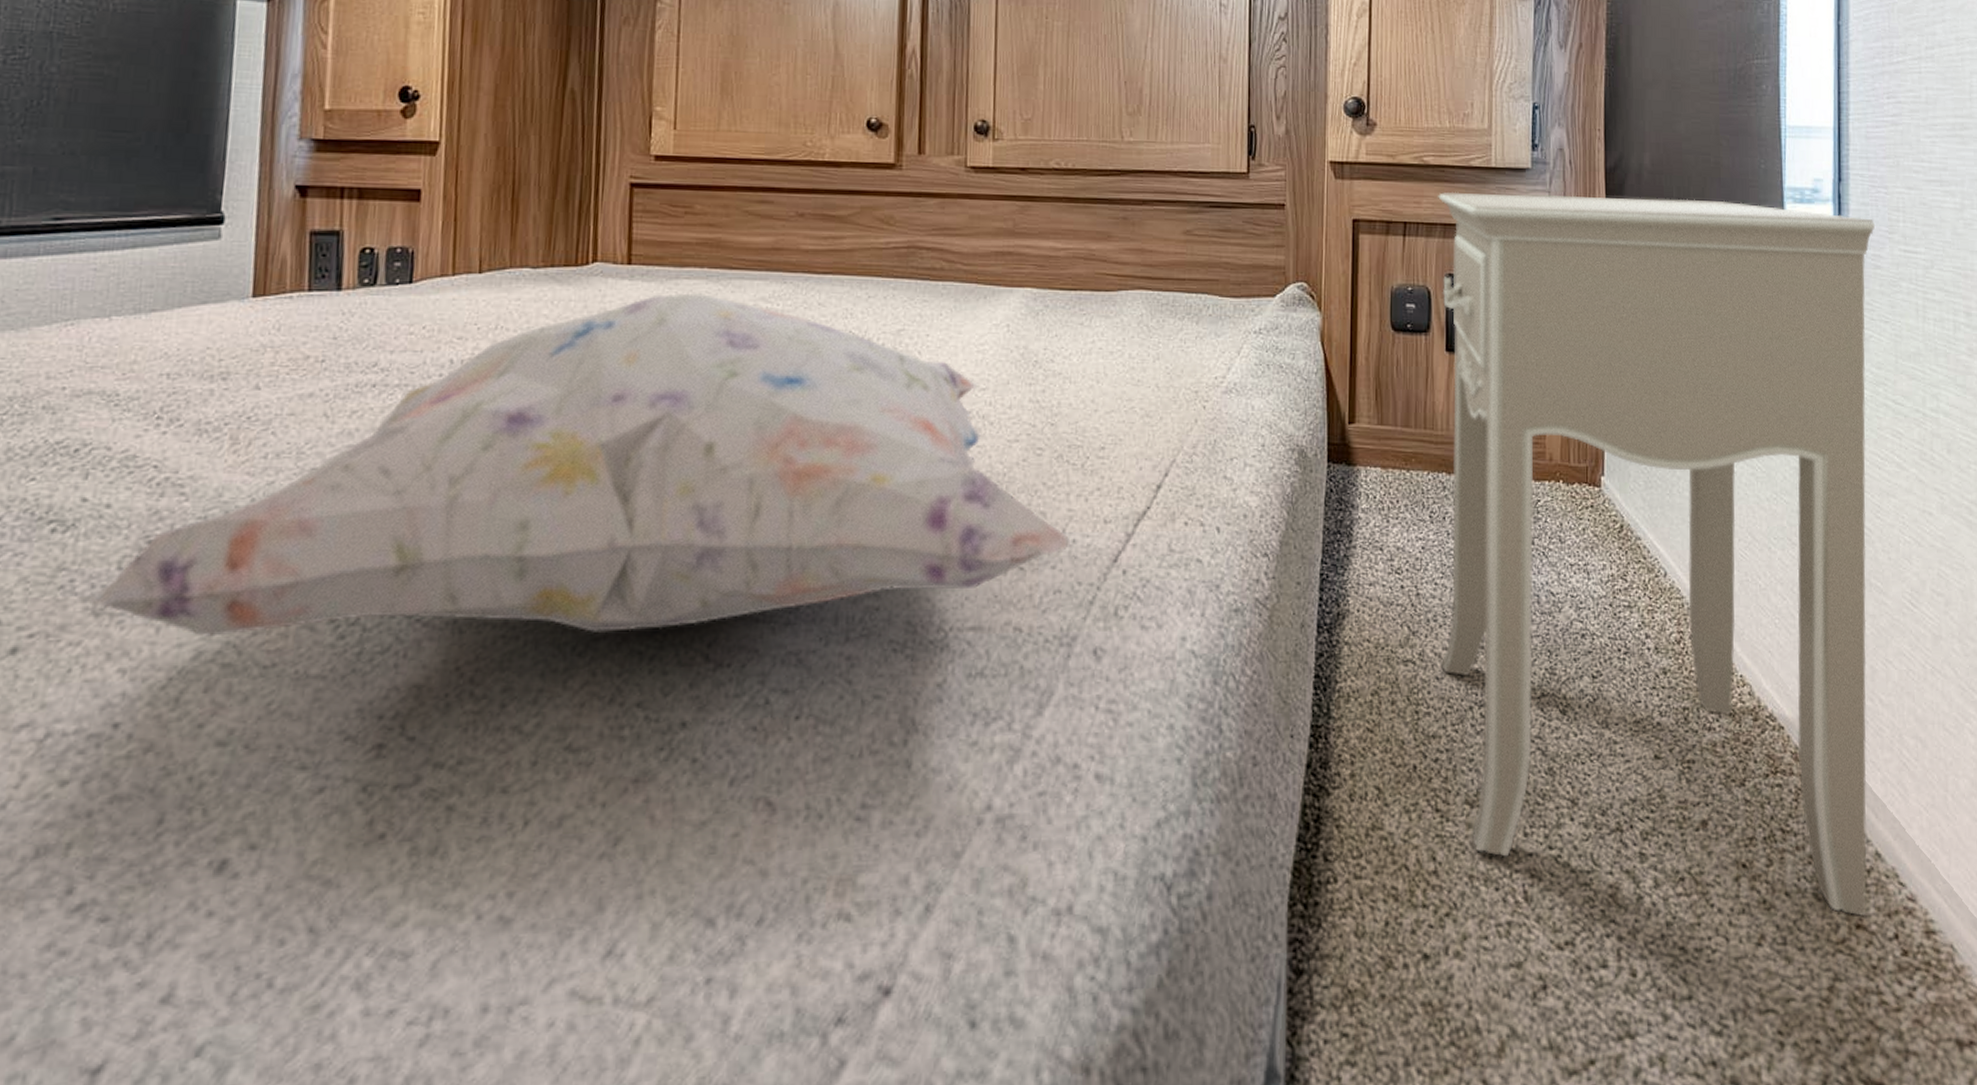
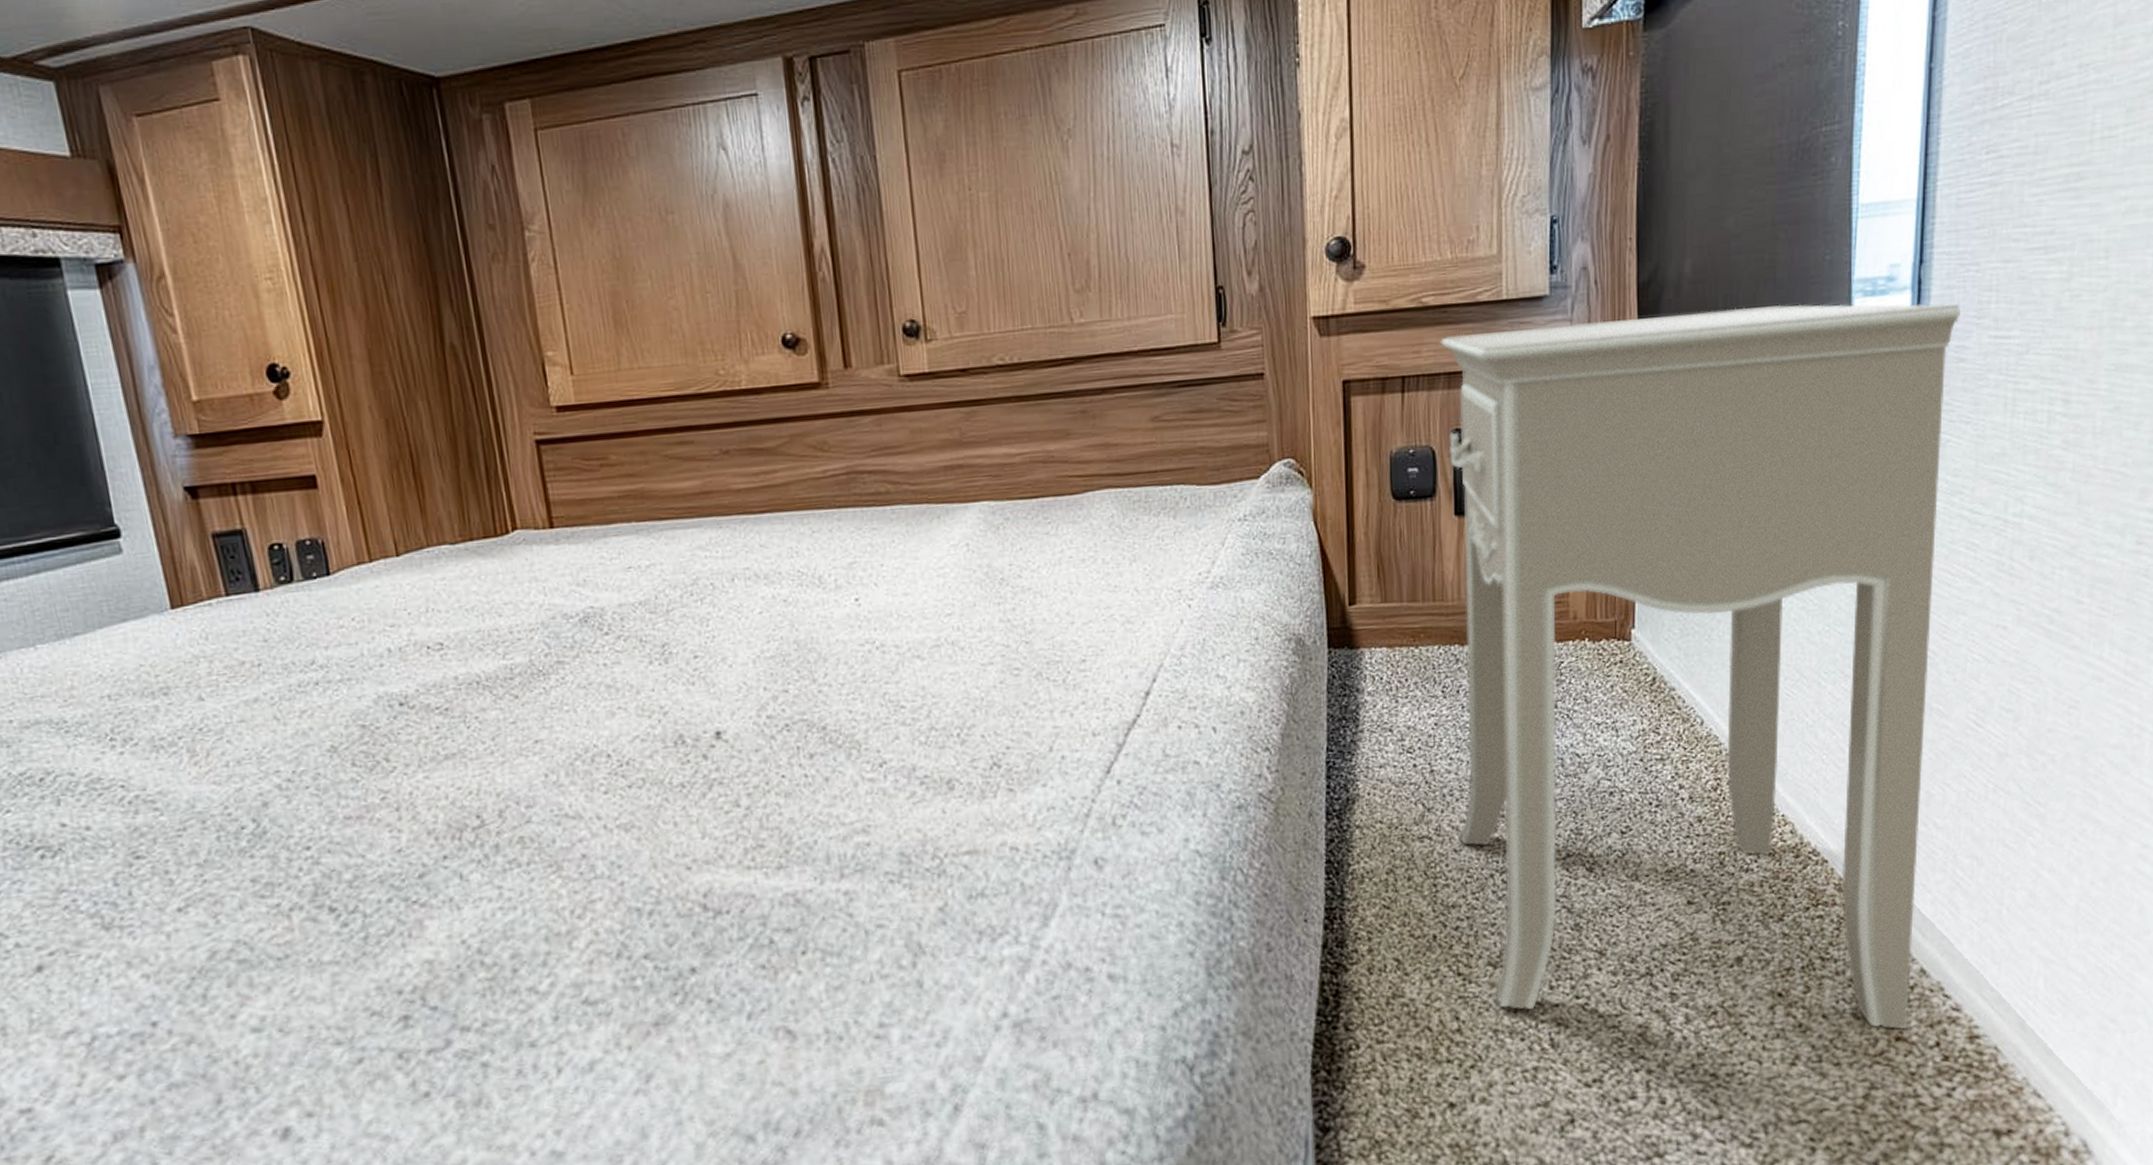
decorative pillow: present [91,293,1071,637] -> none [98,549,1060,938]

